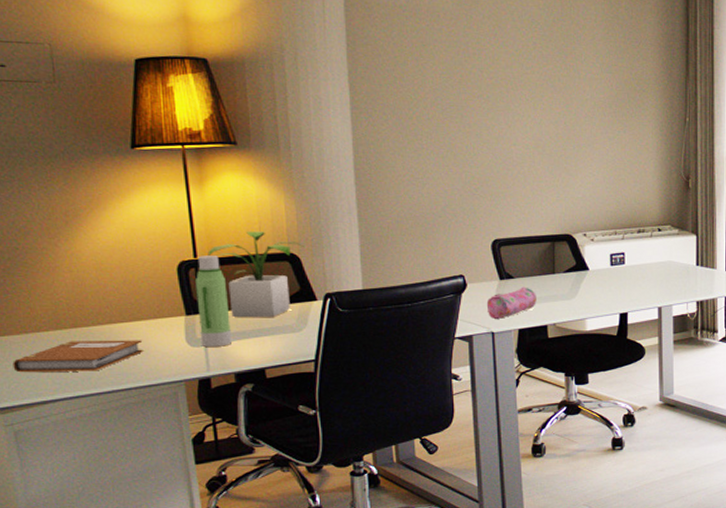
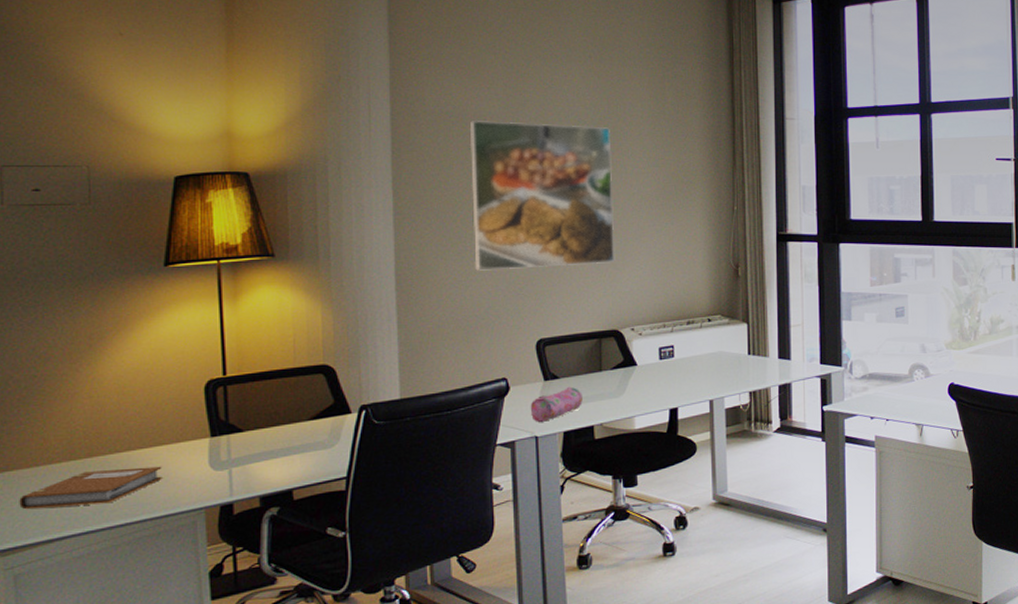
water bottle: present [196,255,233,347] -> none [223,372,259,470]
potted plant: present [207,231,303,318] -> none [238,344,339,437]
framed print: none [423,16,568,170] -> present [469,121,615,271]

